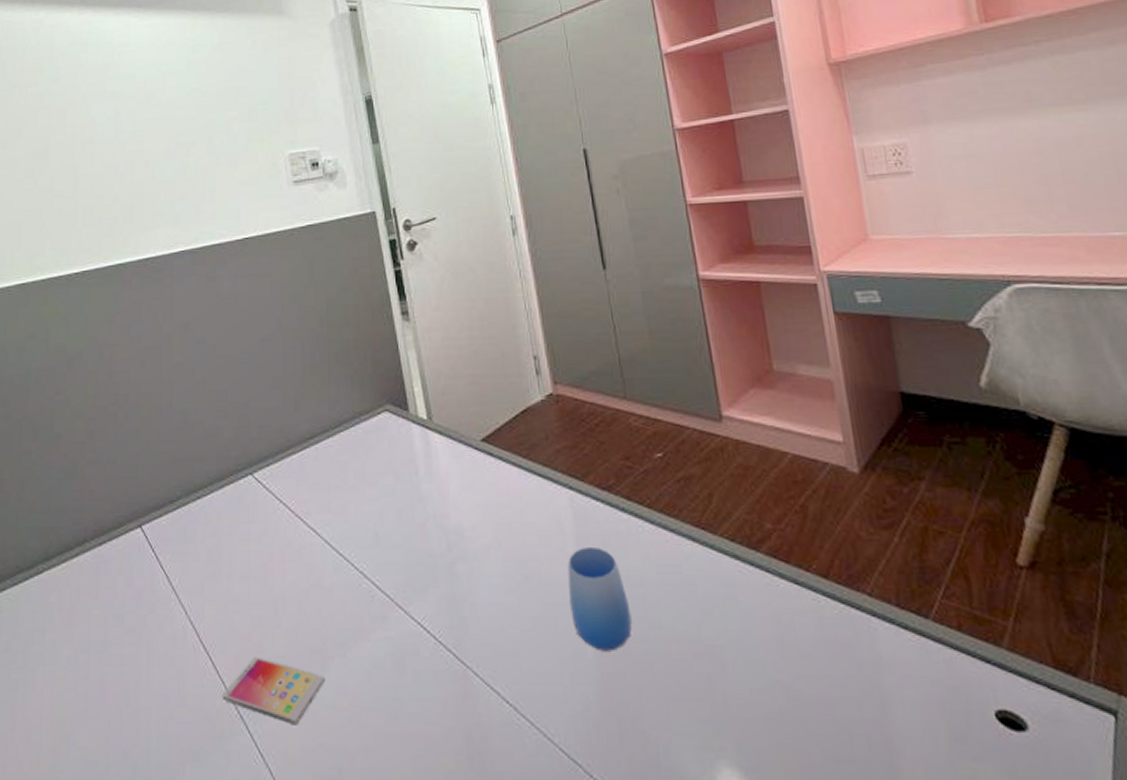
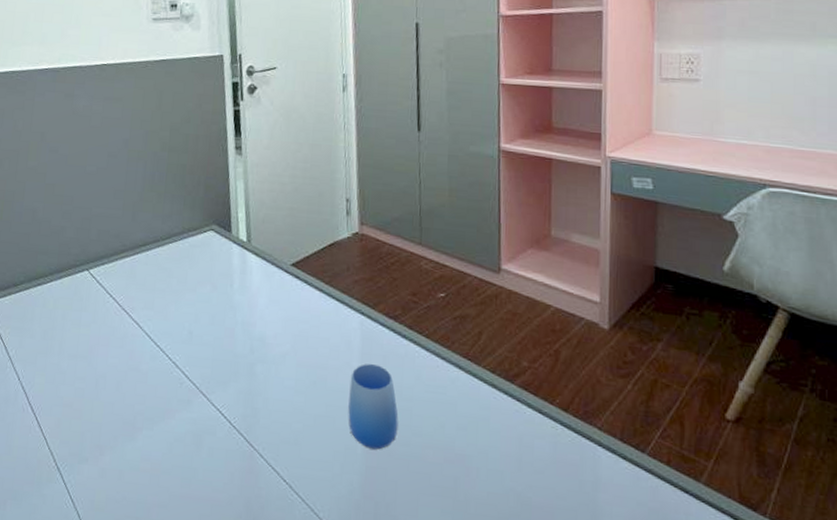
smartphone: present [222,656,325,725] -> none [43,421,133,480]

